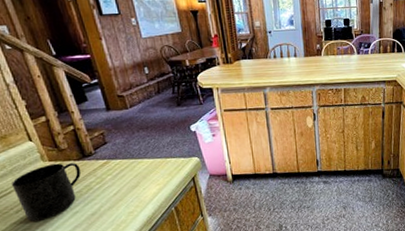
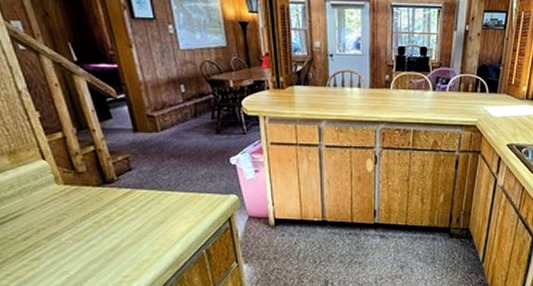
mug: present [11,163,81,222] -> none [19,188,101,251]

